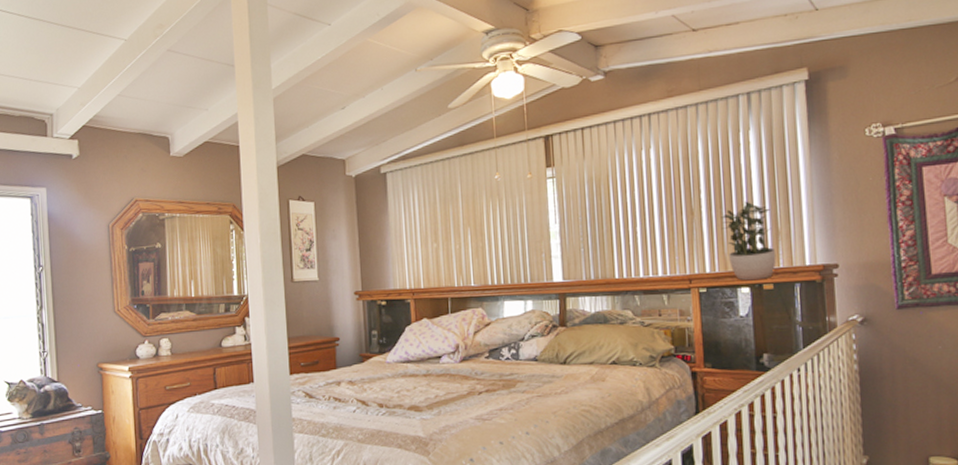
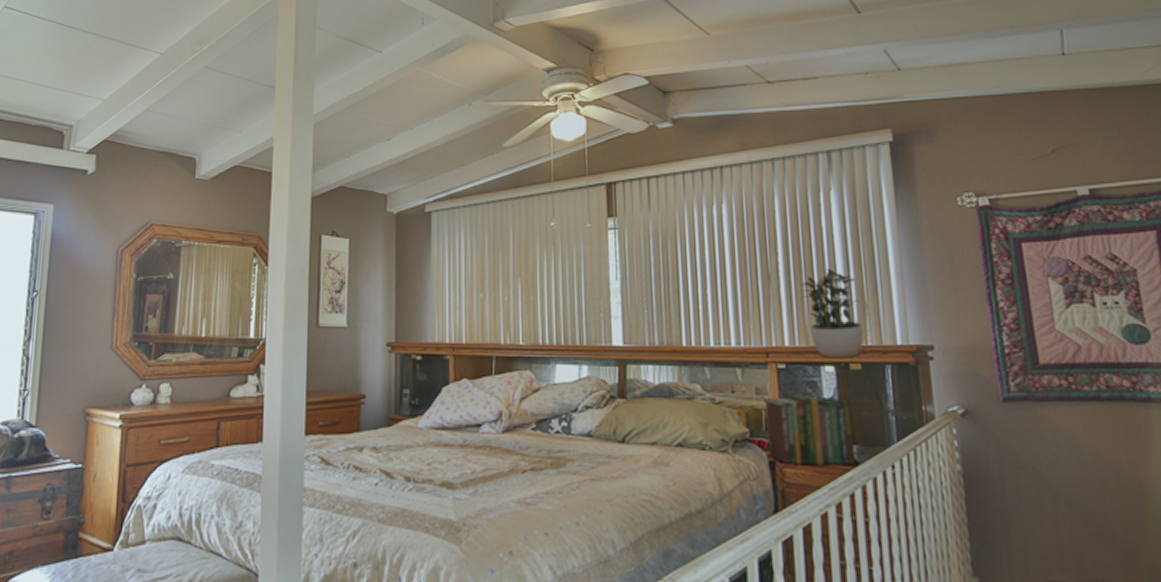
books: none [688,313,766,374] -> present [765,394,855,466]

